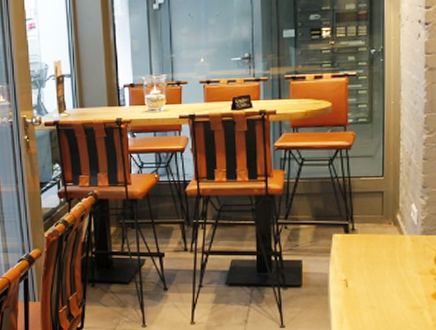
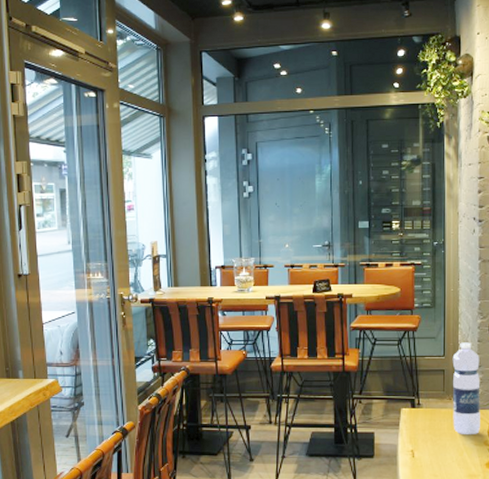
water bottle: none [392,161,426,262] -> present [452,342,480,434]

